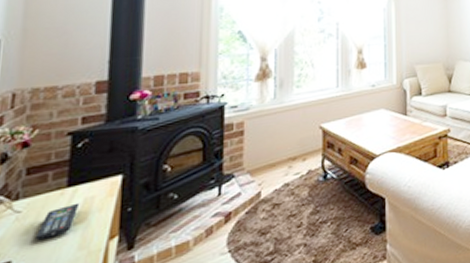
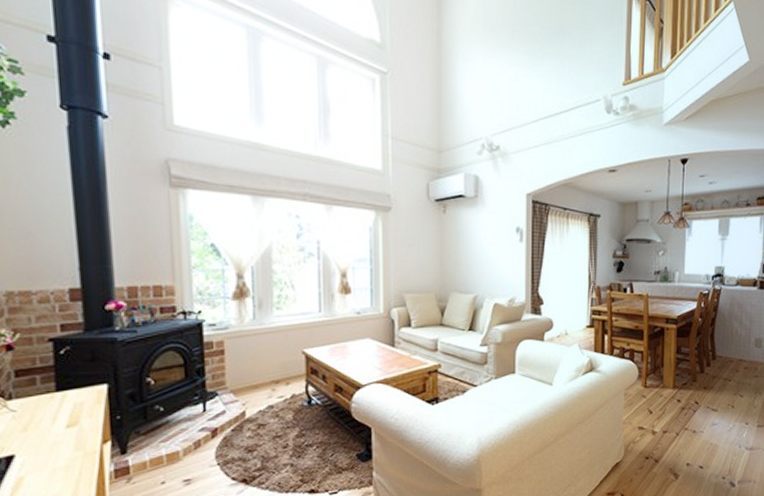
remote control: present [34,202,80,241] -> none [33,407,71,439]

